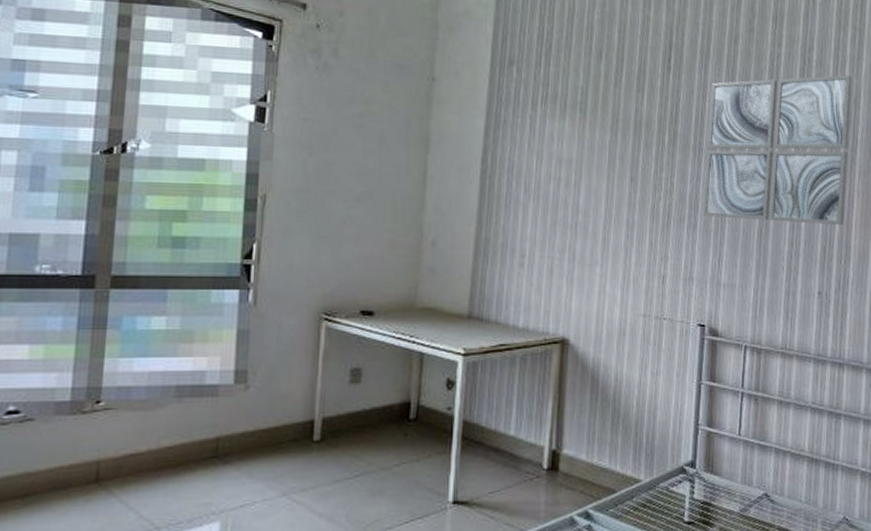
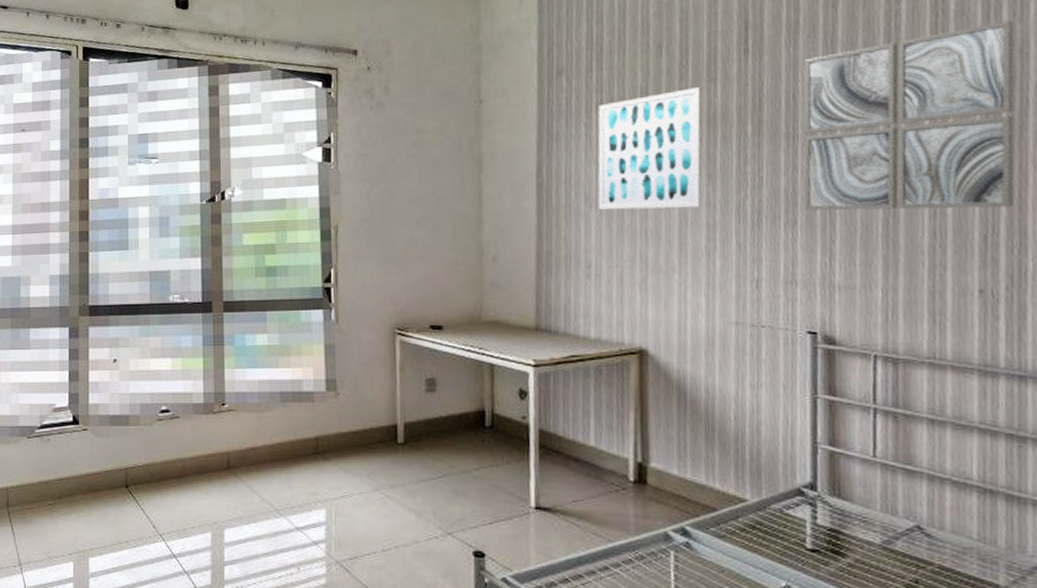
wall art: none [537,94,631,206] -> present [598,87,702,210]

